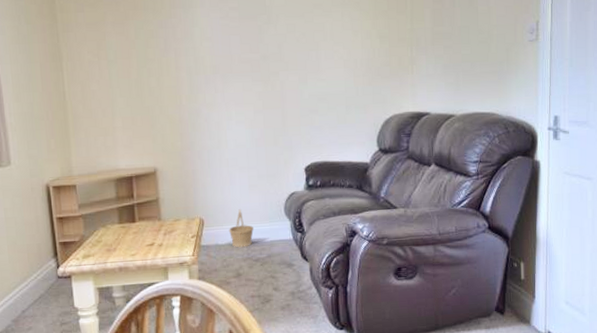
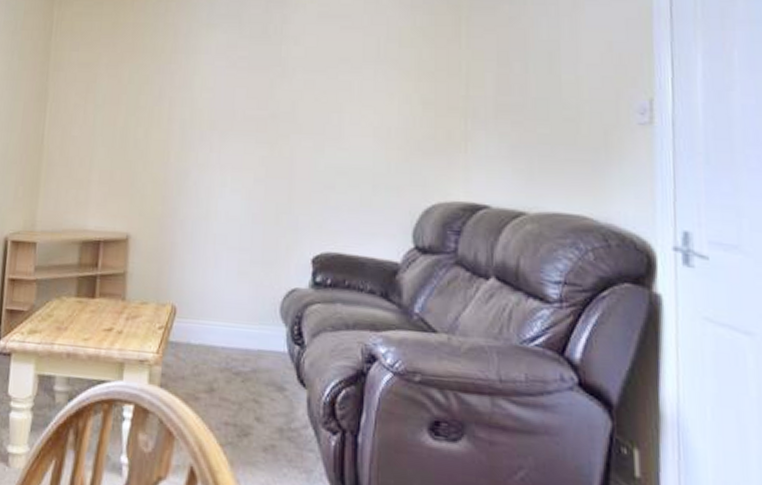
basket: present [228,209,255,248] -> none [205,301,239,354]

